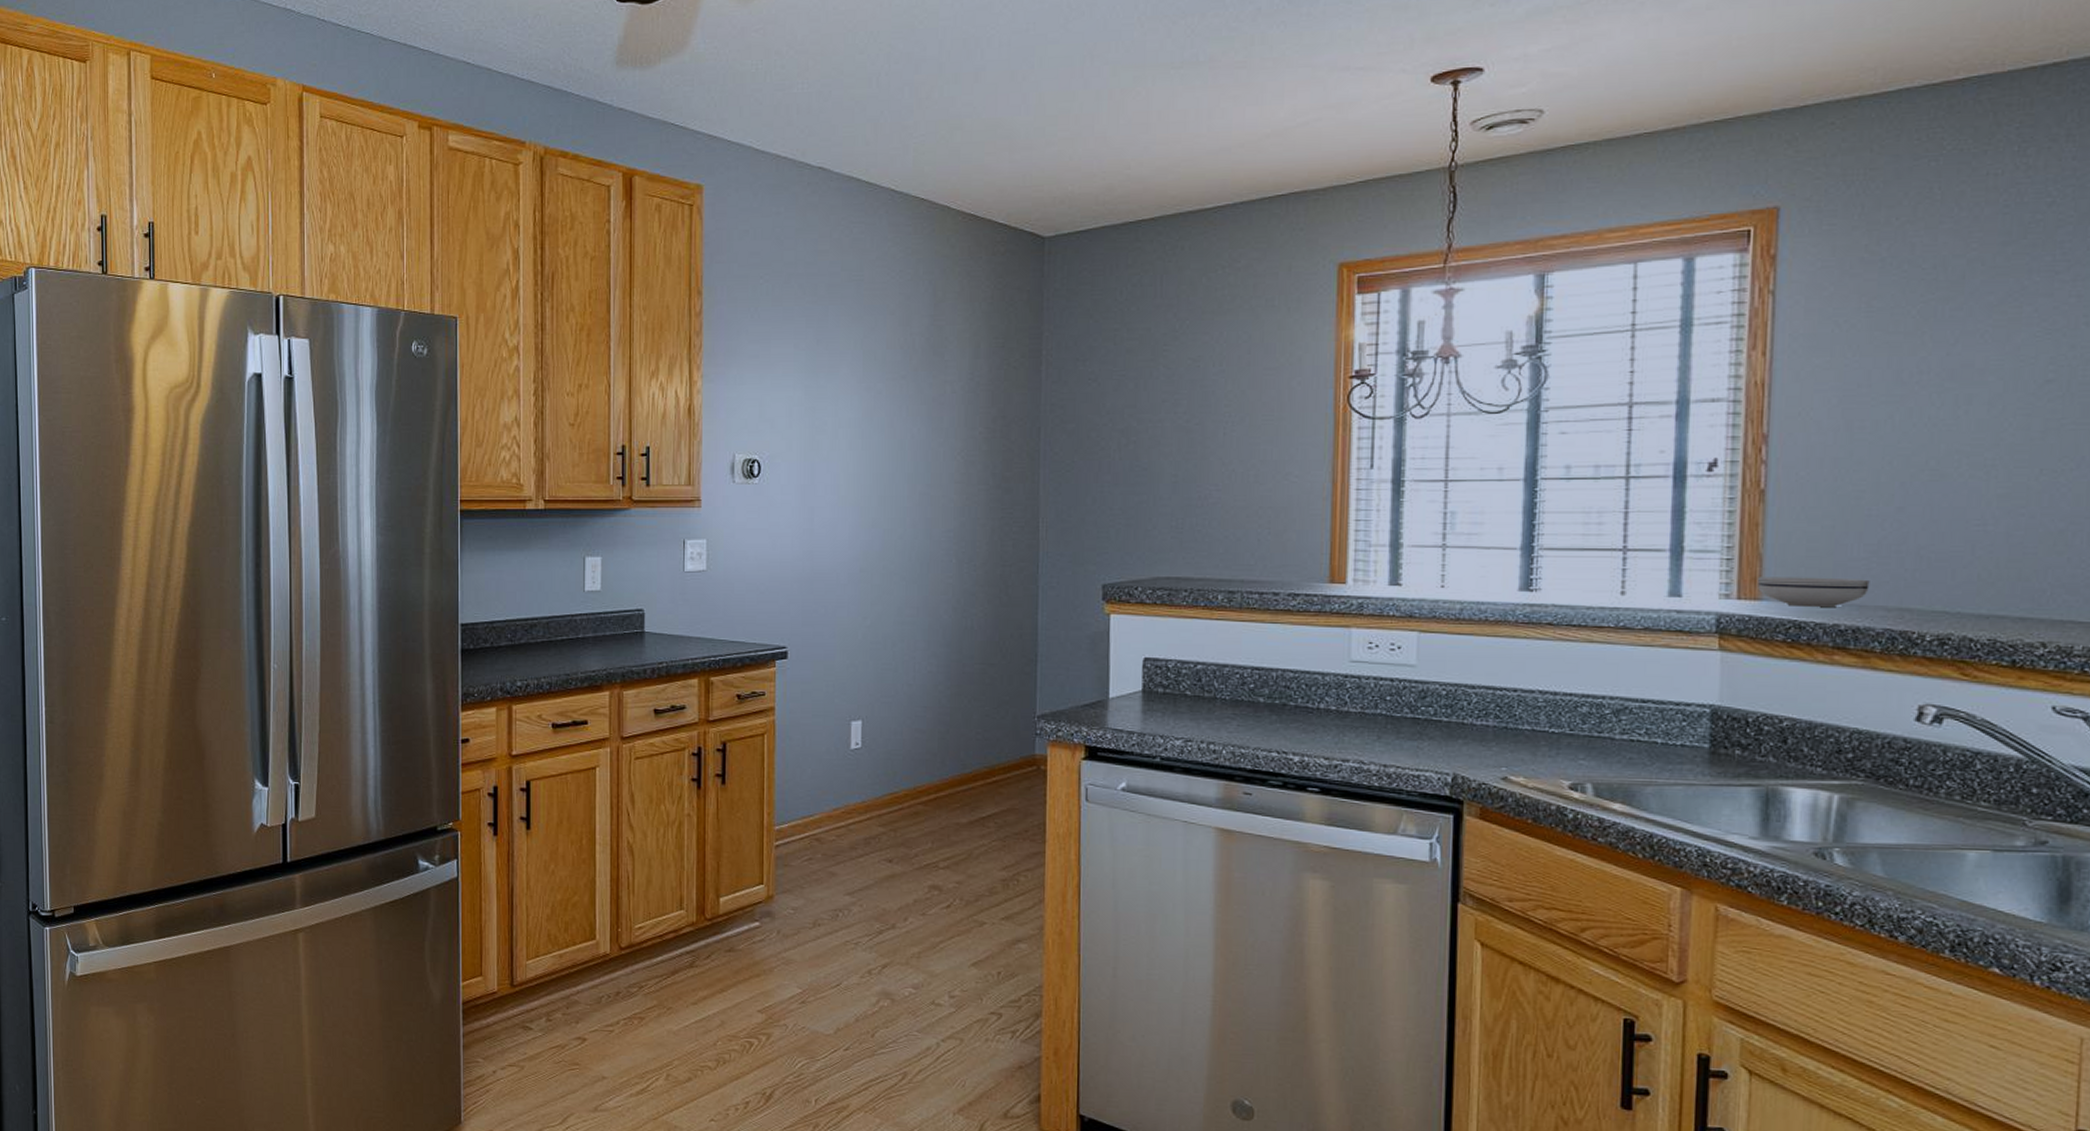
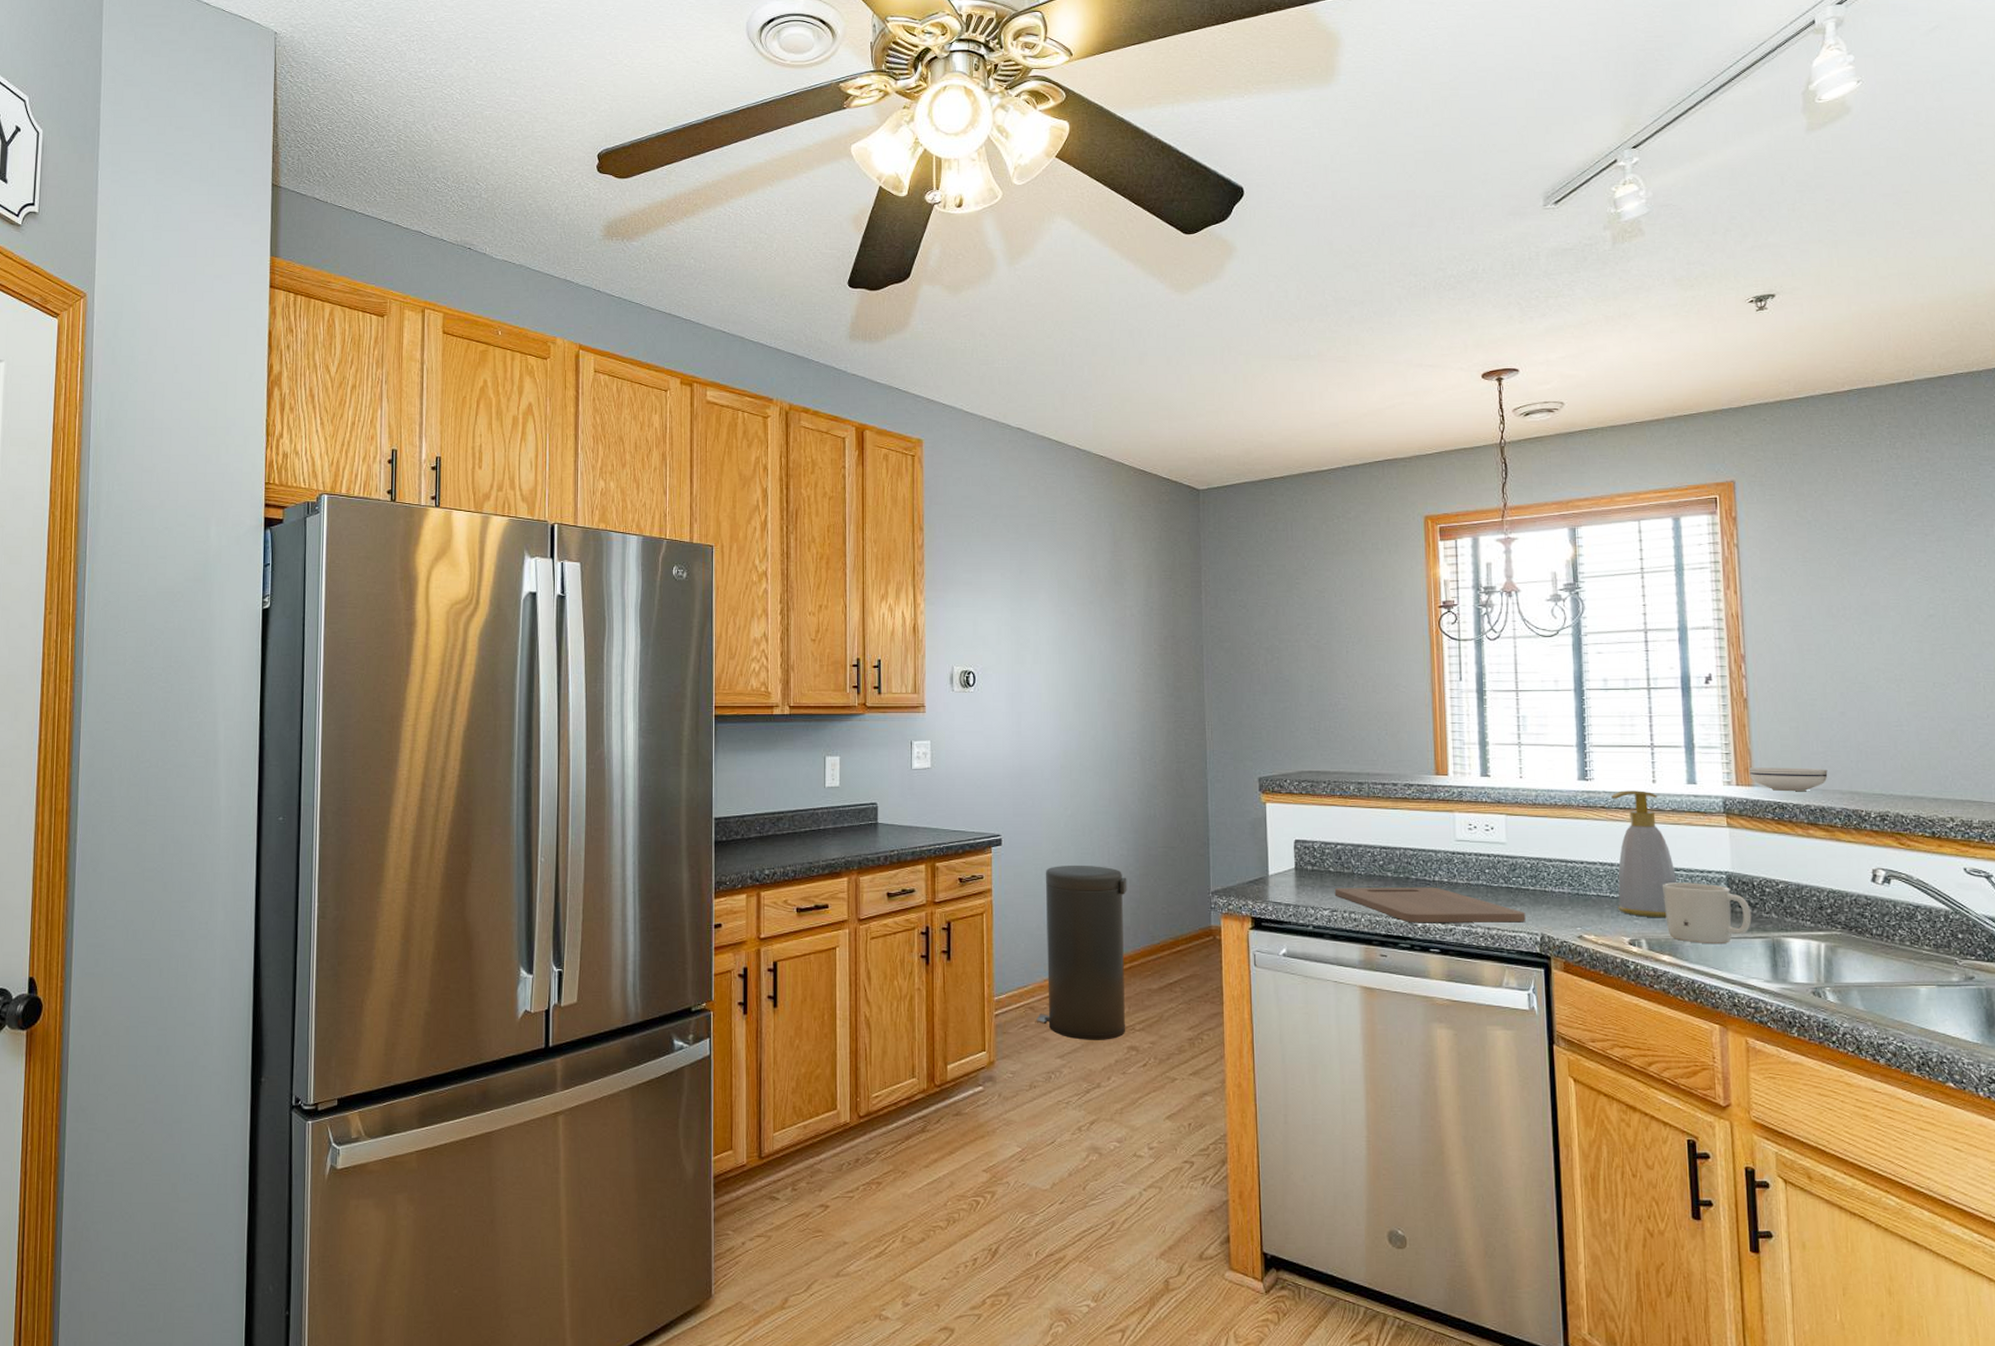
pedal bin: none [822,683,935,878] -> present [1036,866,1127,1040]
cutting board: none [1190,714,1435,760] -> present [1334,886,1526,923]
soap bottle: none [1557,604,1643,759] -> present [1611,790,1678,918]
mug: none [1620,716,1741,793] -> present [1661,882,1752,945]

